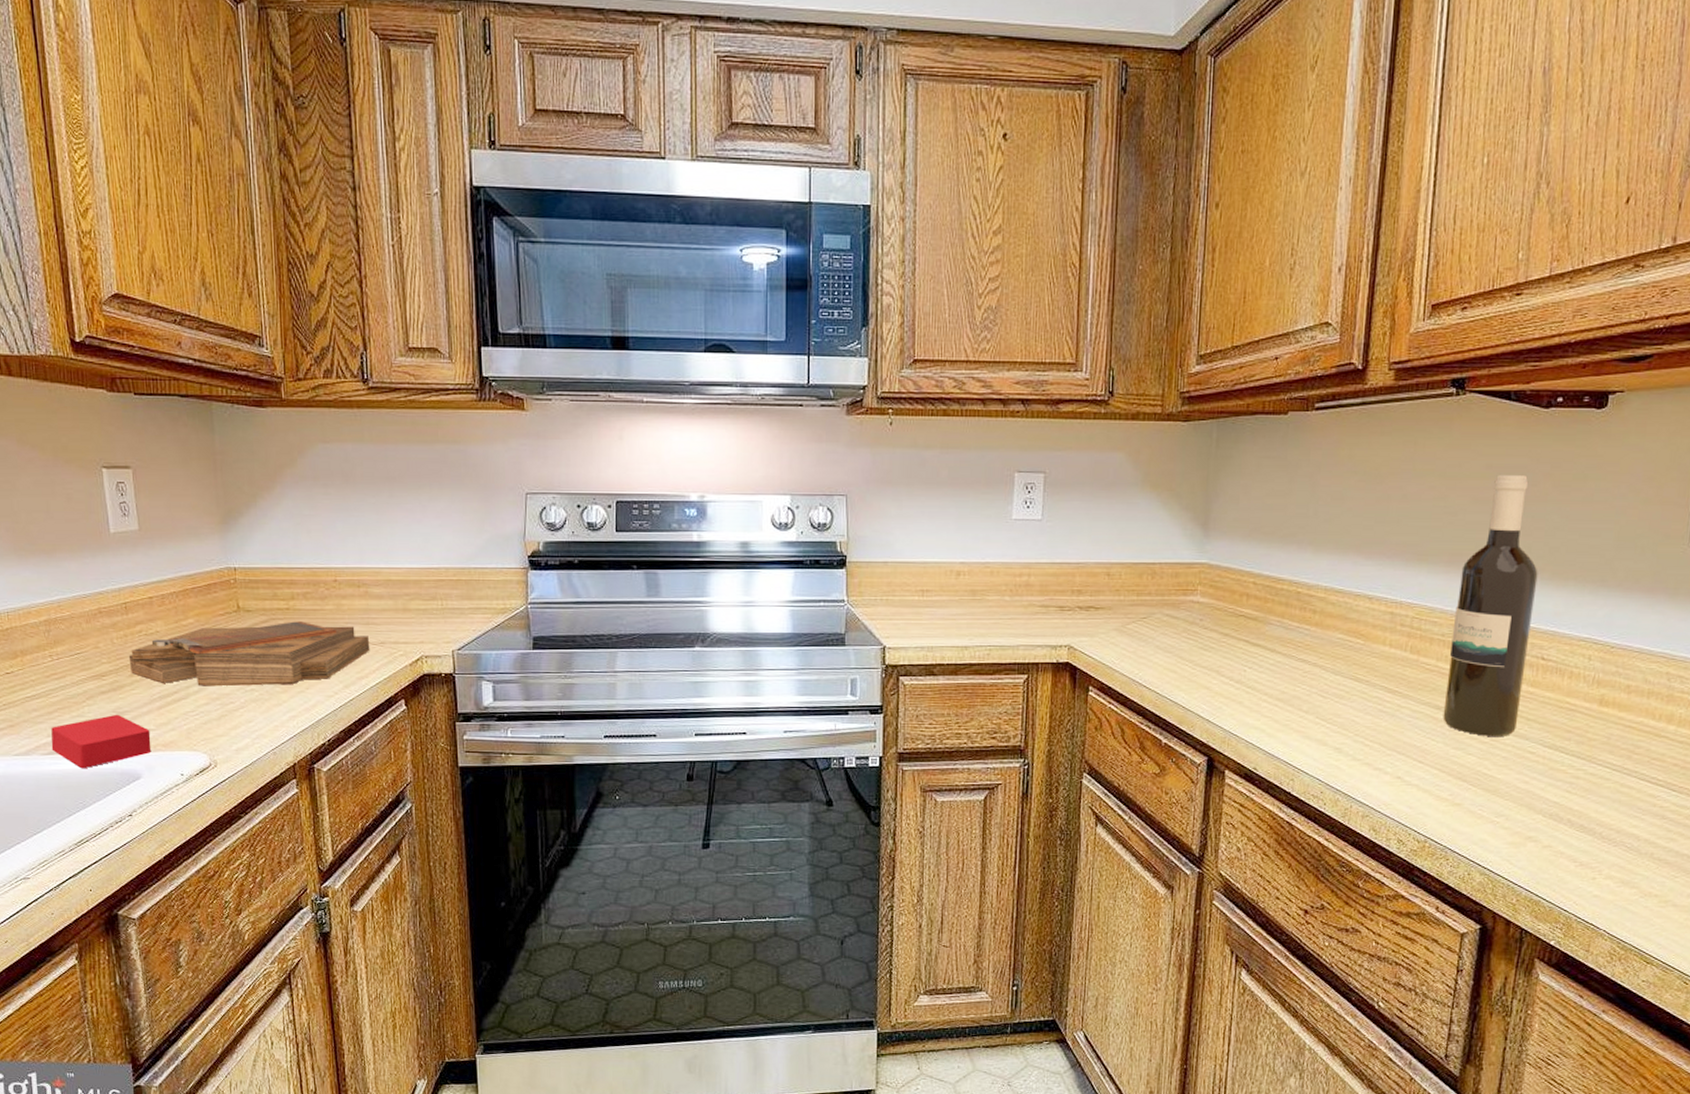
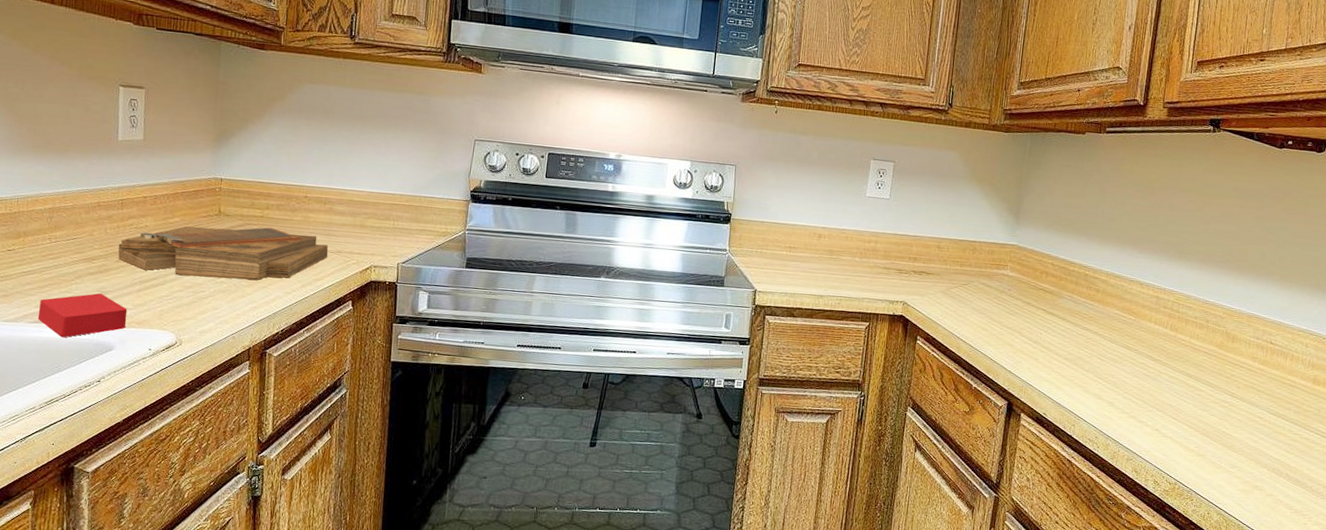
wine bottle: present [1443,475,1538,738] -> none [1193,196,1270,403]

